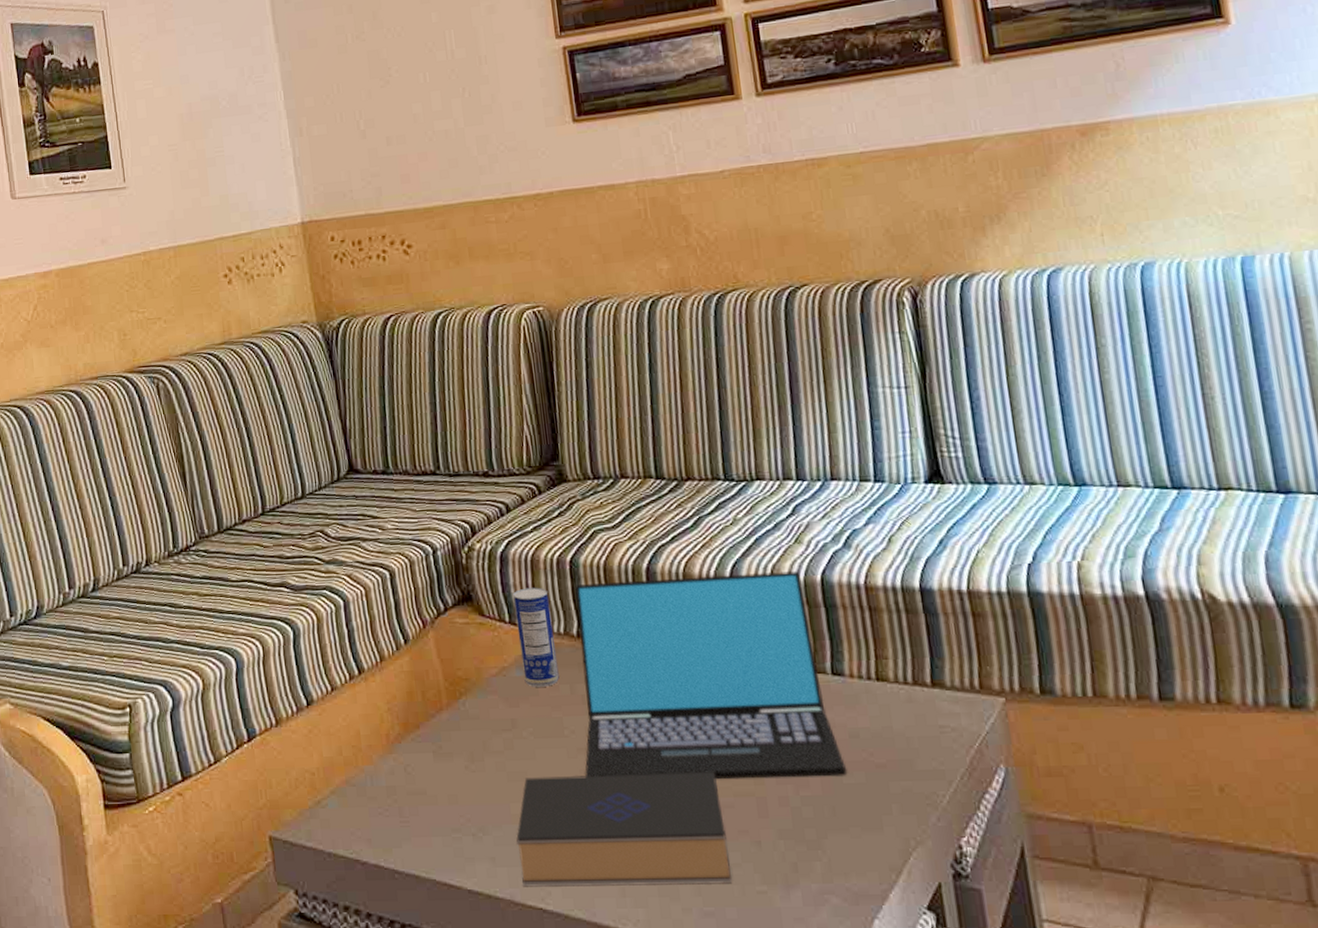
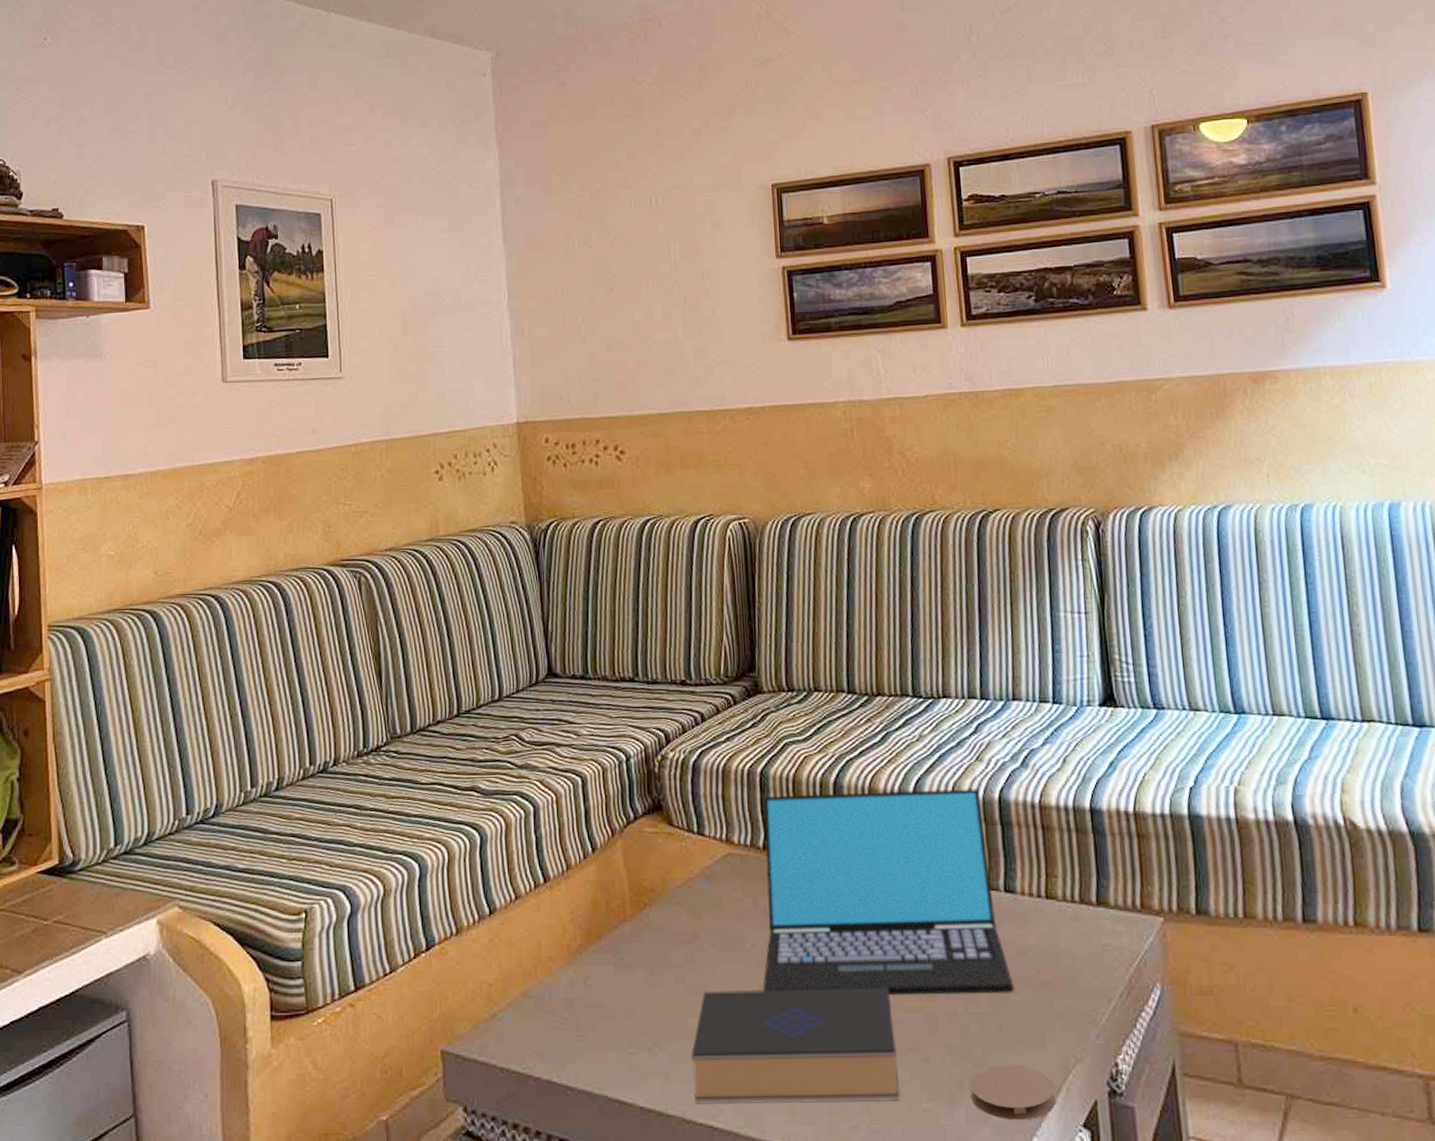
beverage can: present [513,587,559,687] -> none [703,798,743,899]
coaster: none [804,847,897,903] -> present [970,1064,1056,1121]

